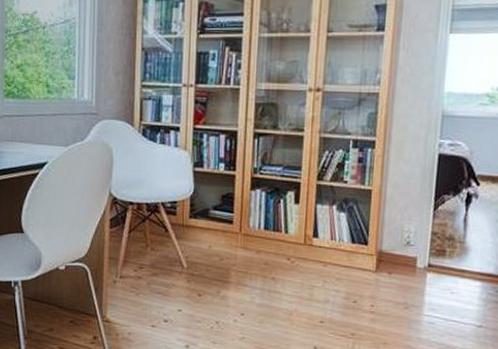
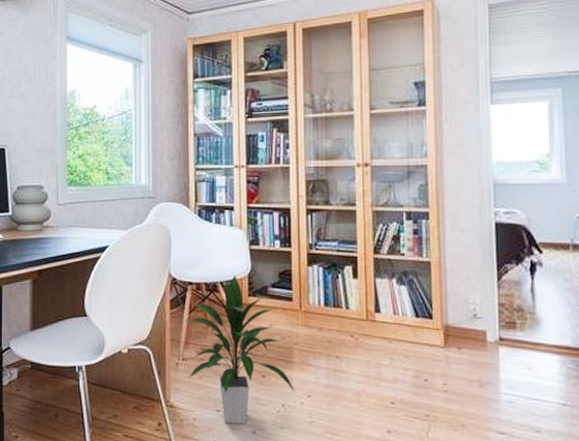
indoor plant: none [123,196,230,339] -> present [184,275,295,424]

